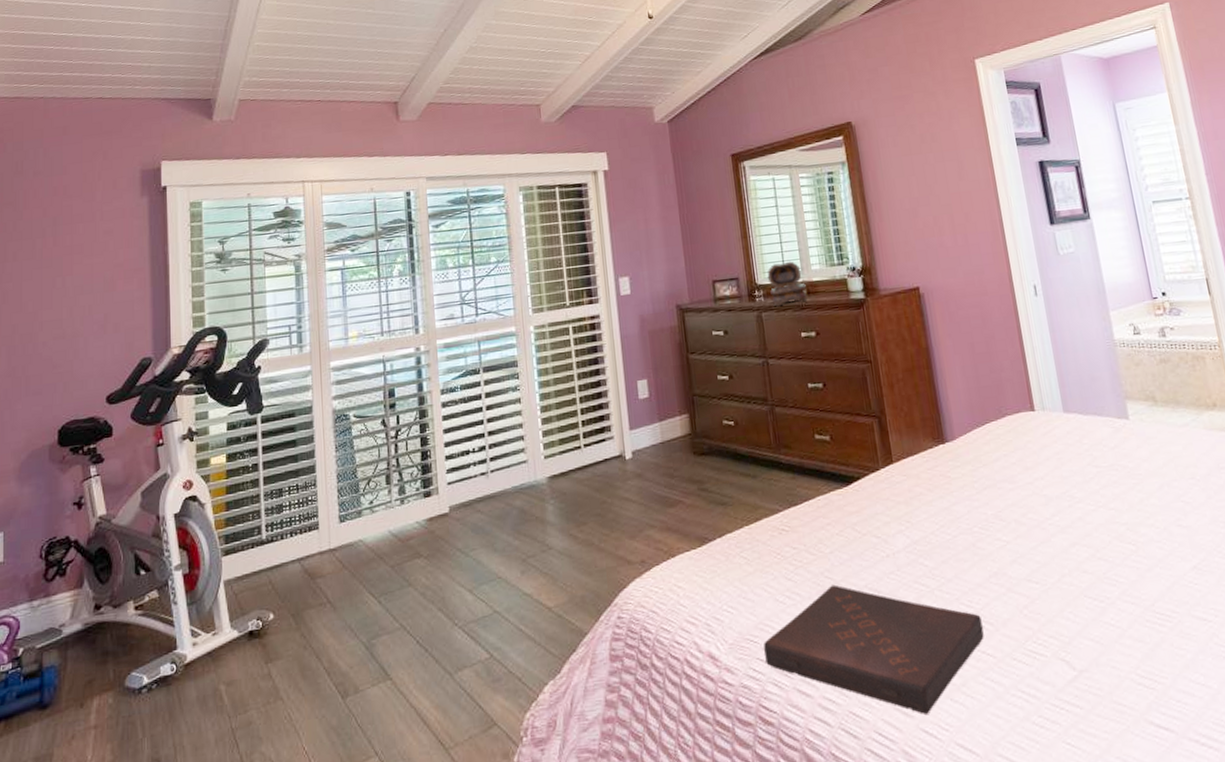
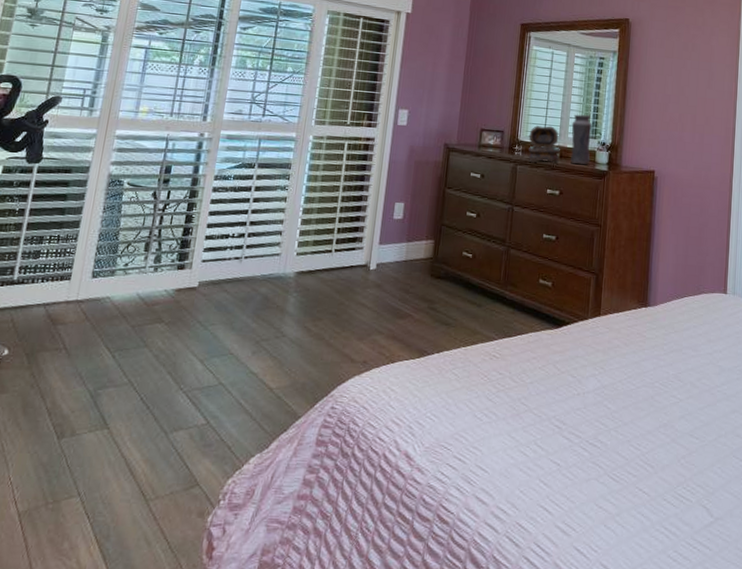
book: present [764,584,984,714] -> none [454,411,646,535]
vase: none [812,239,843,299] -> present [571,114,592,165]

